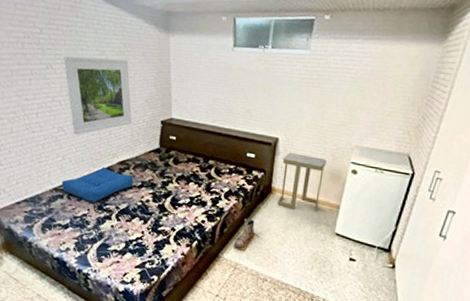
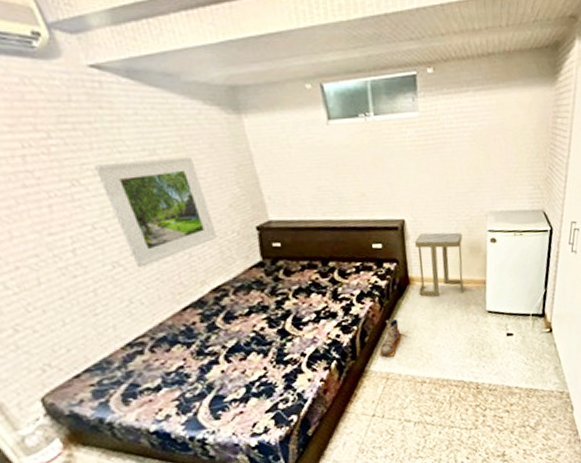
seat cushion: present [61,167,133,203] -> none [136,301,238,349]

